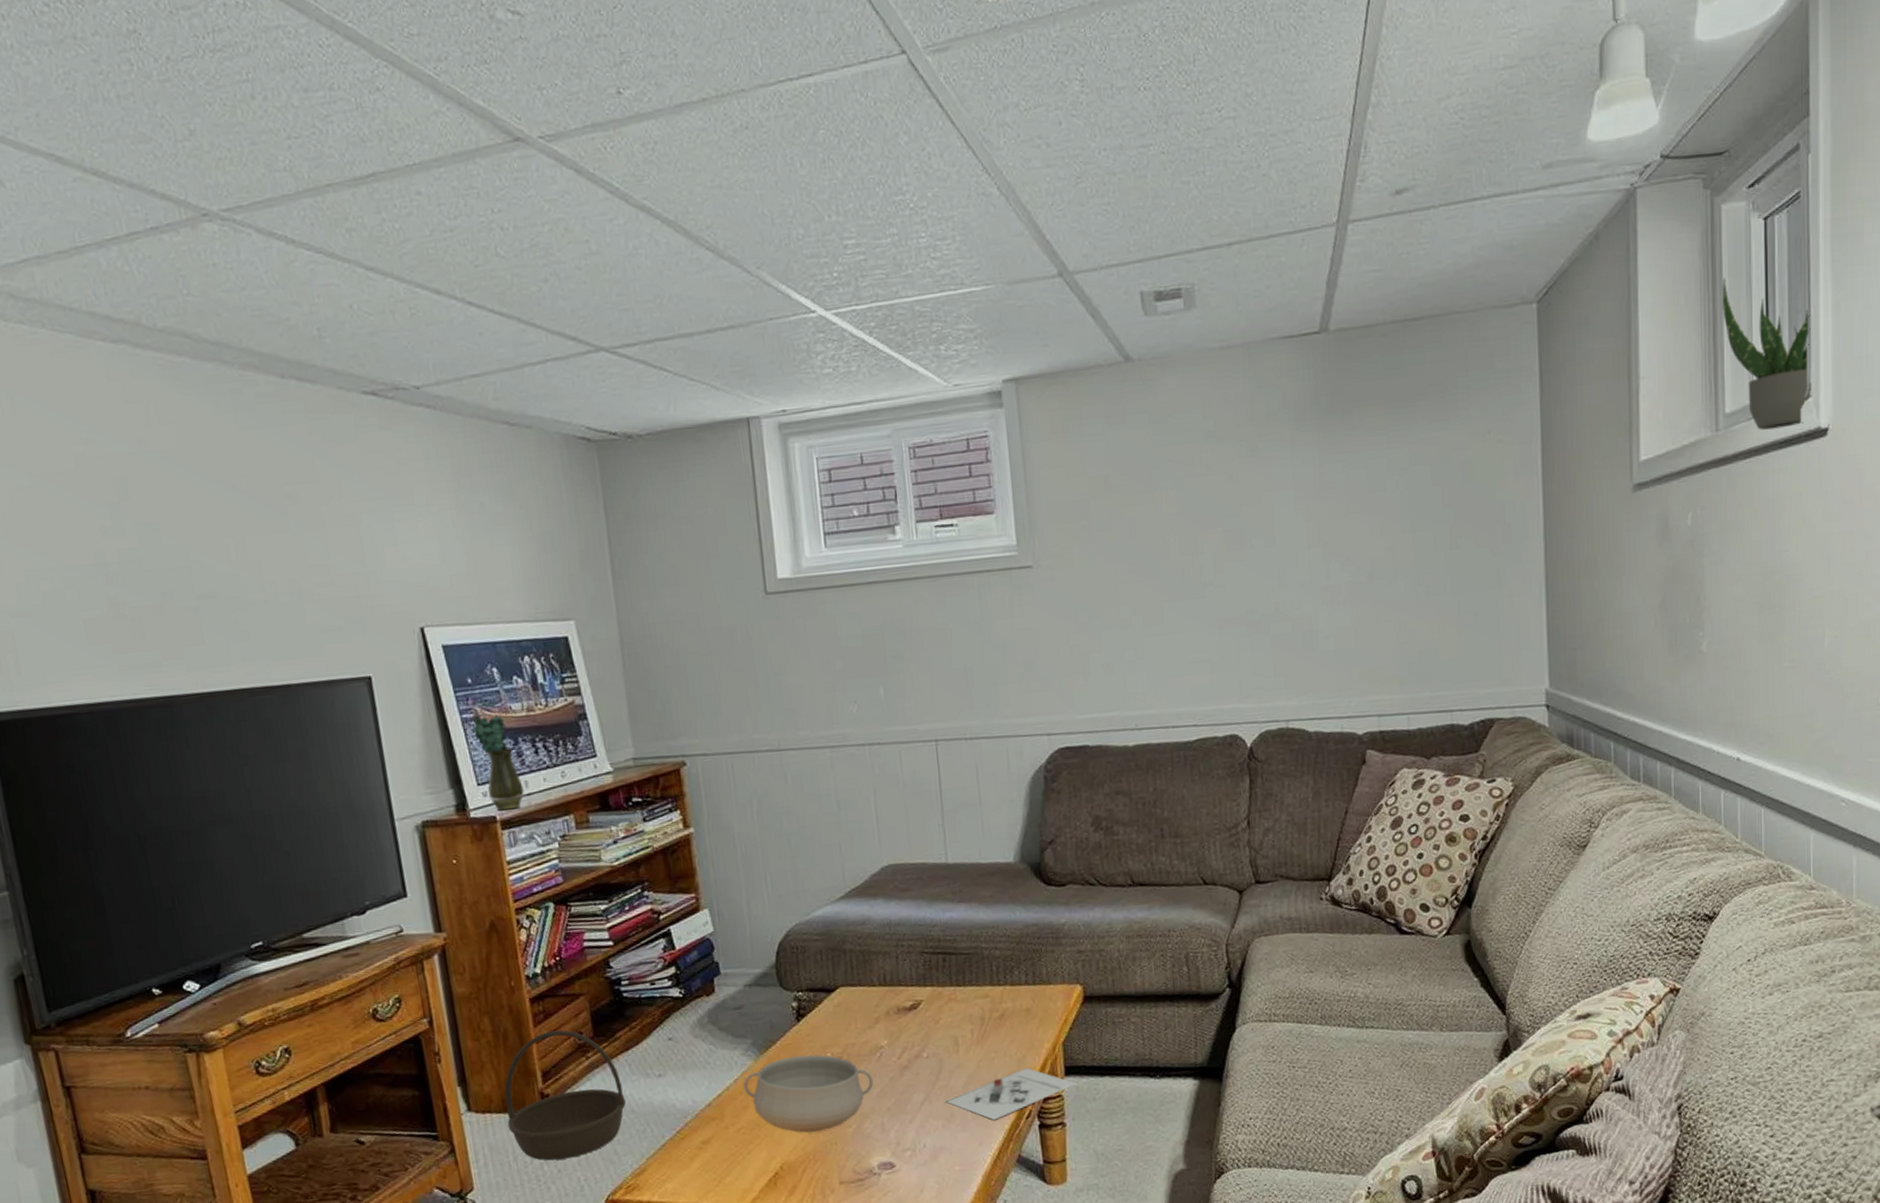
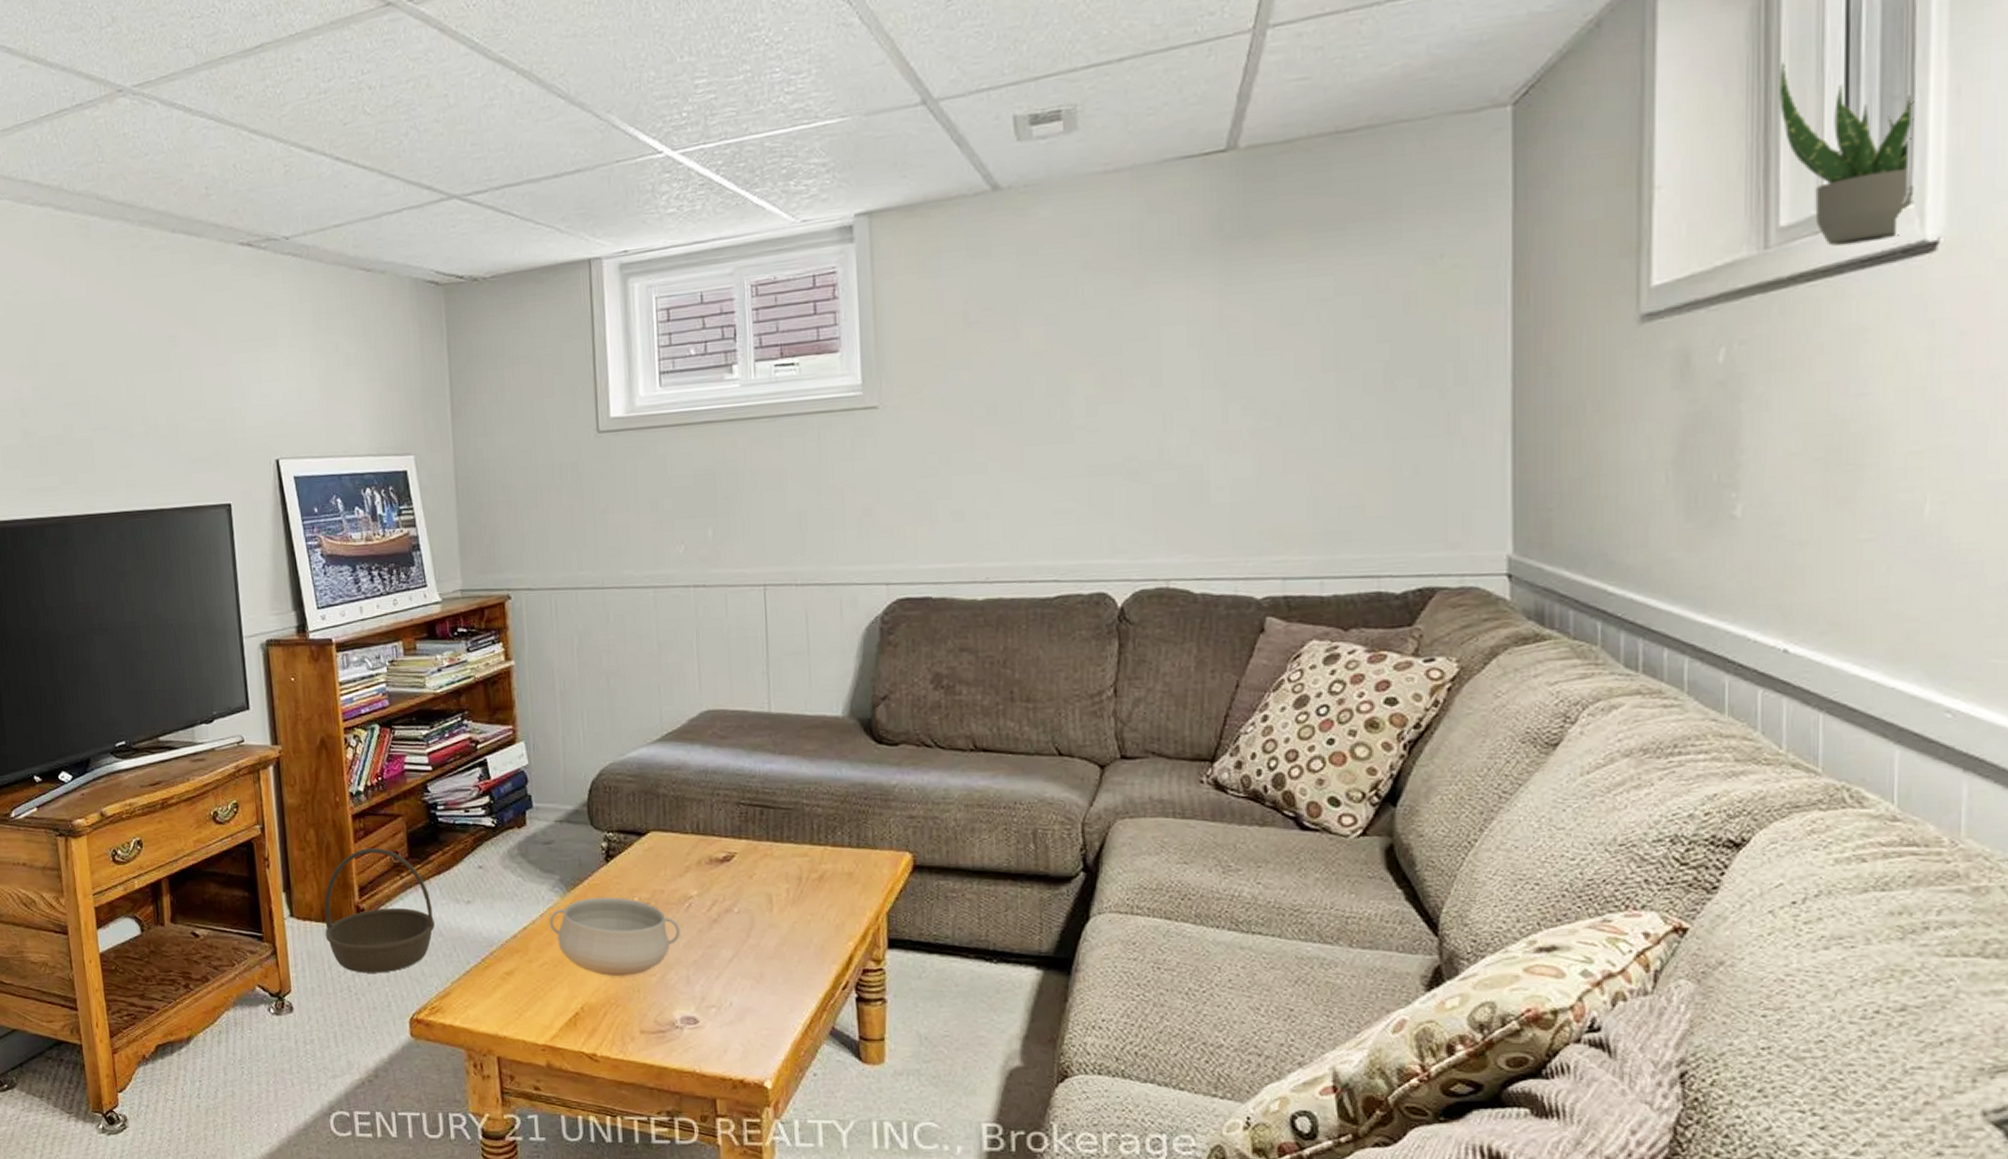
vase: present [470,712,524,811] -> none [314,540,359,634]
architectural model: present [946,1068,1077,1120] -> none [756,935,901,987]

